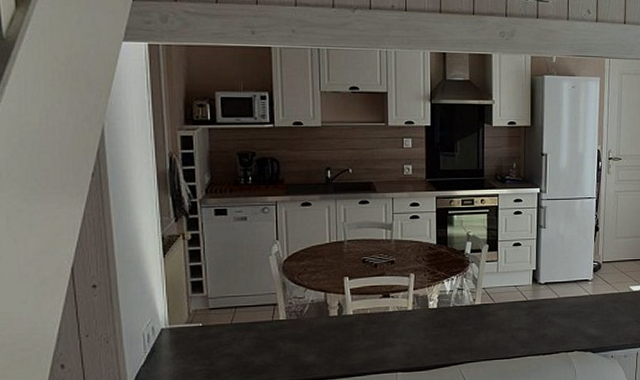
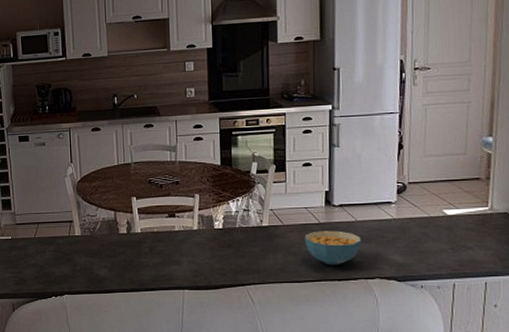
cereal bowl: none [514,307,564,341] -> present [304,230,362,265]

